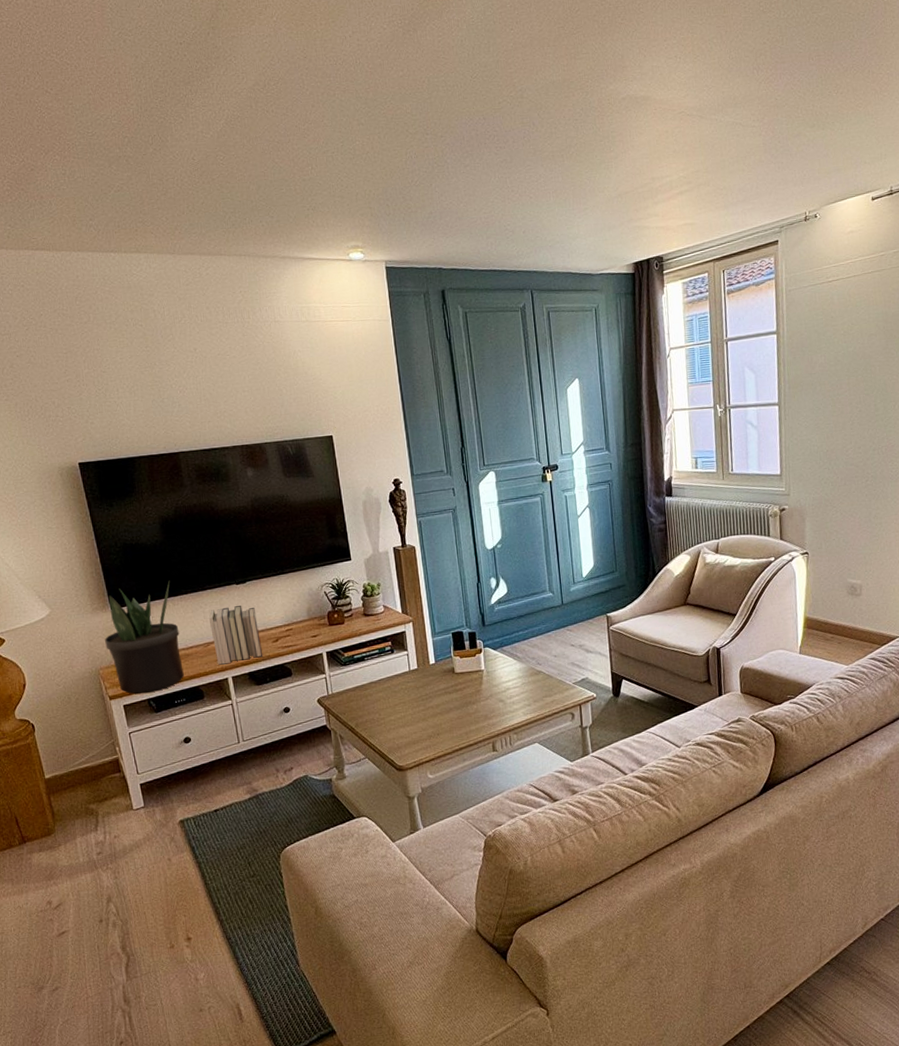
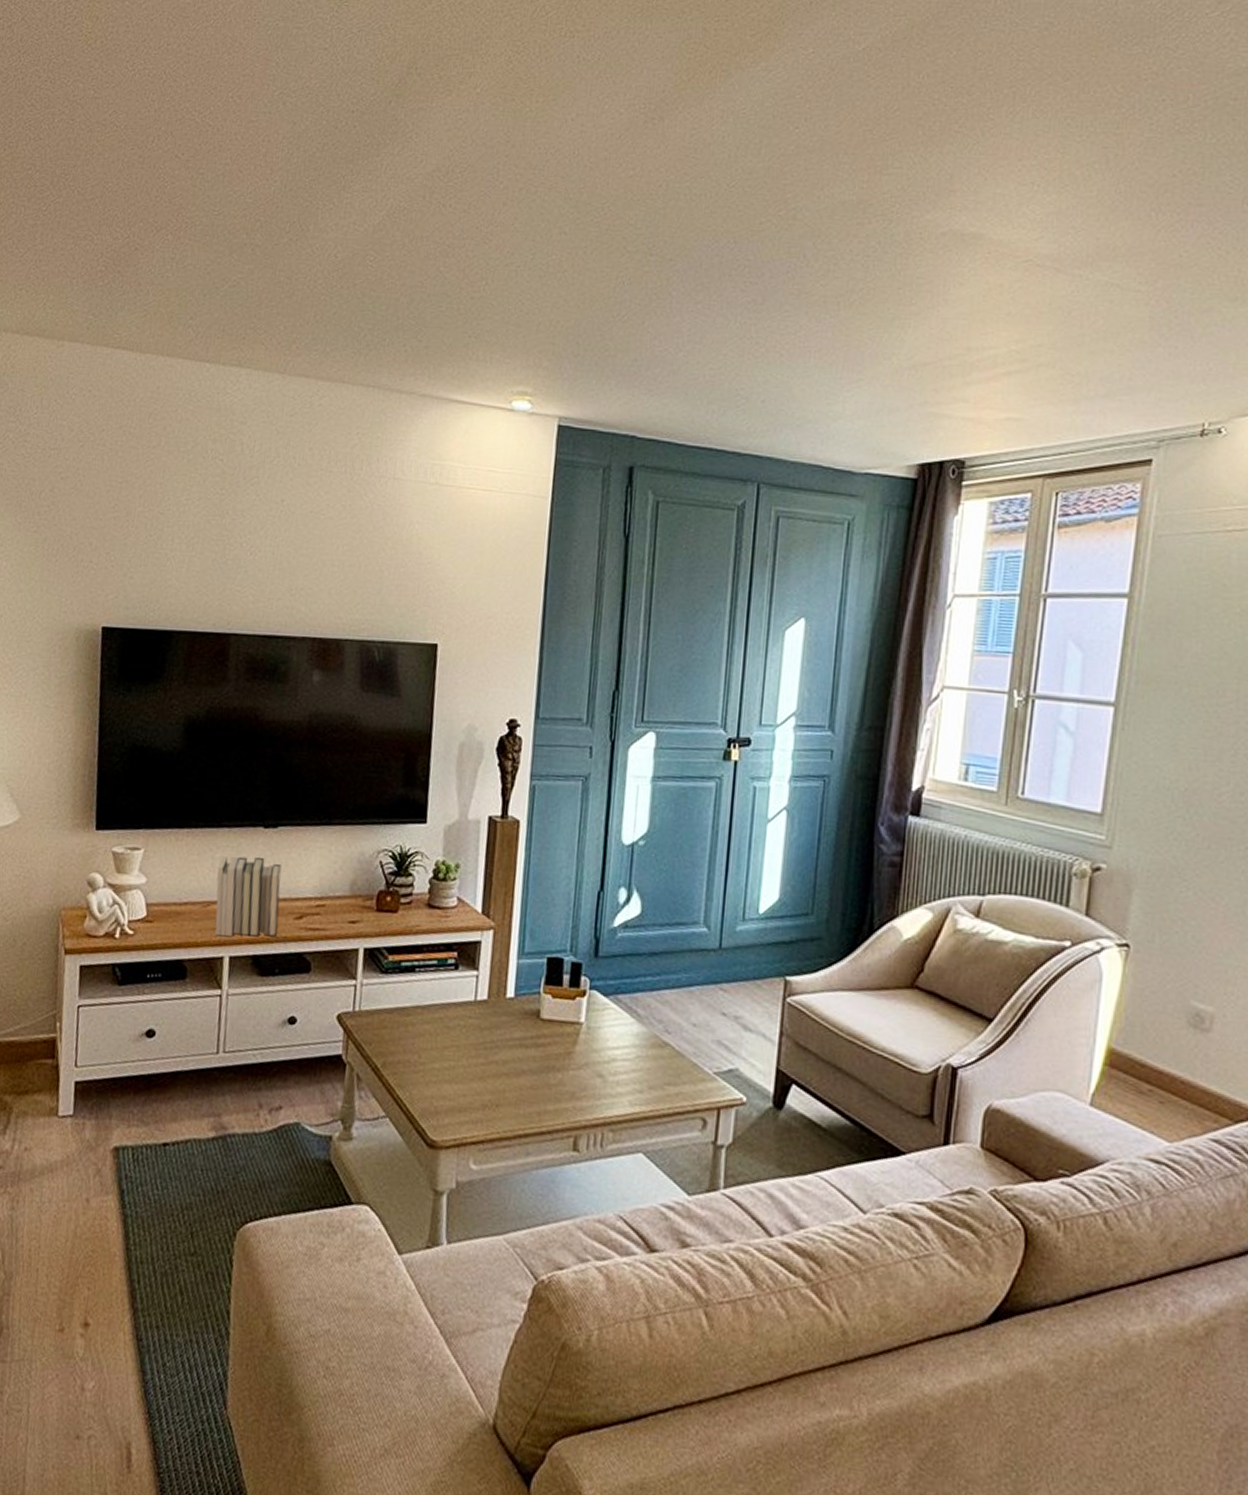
planter: present [105,580,184,694] -> none [77,804,180,956]

